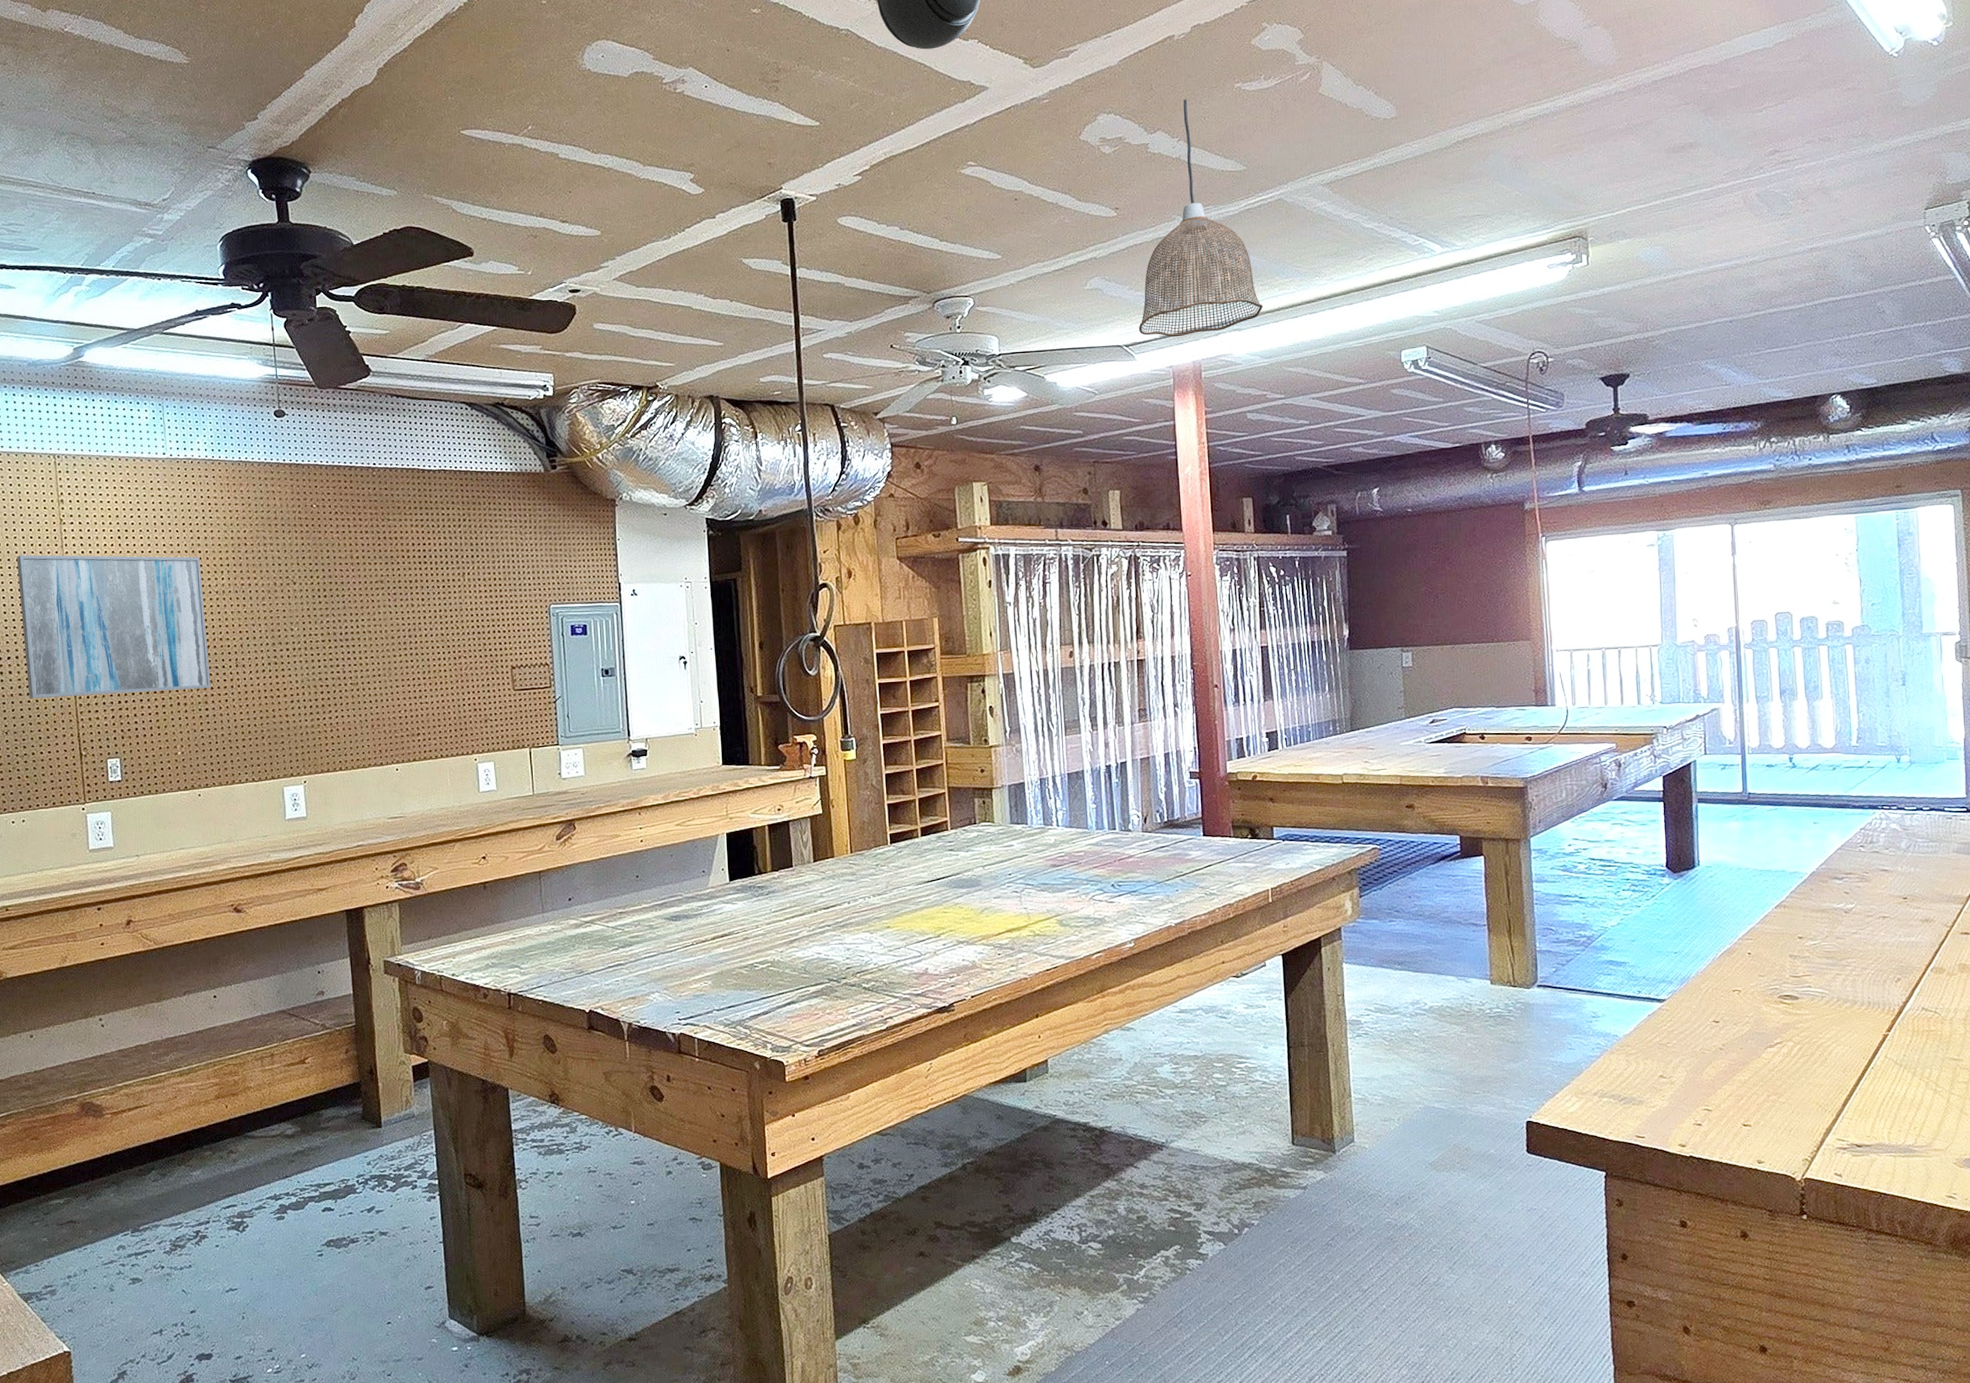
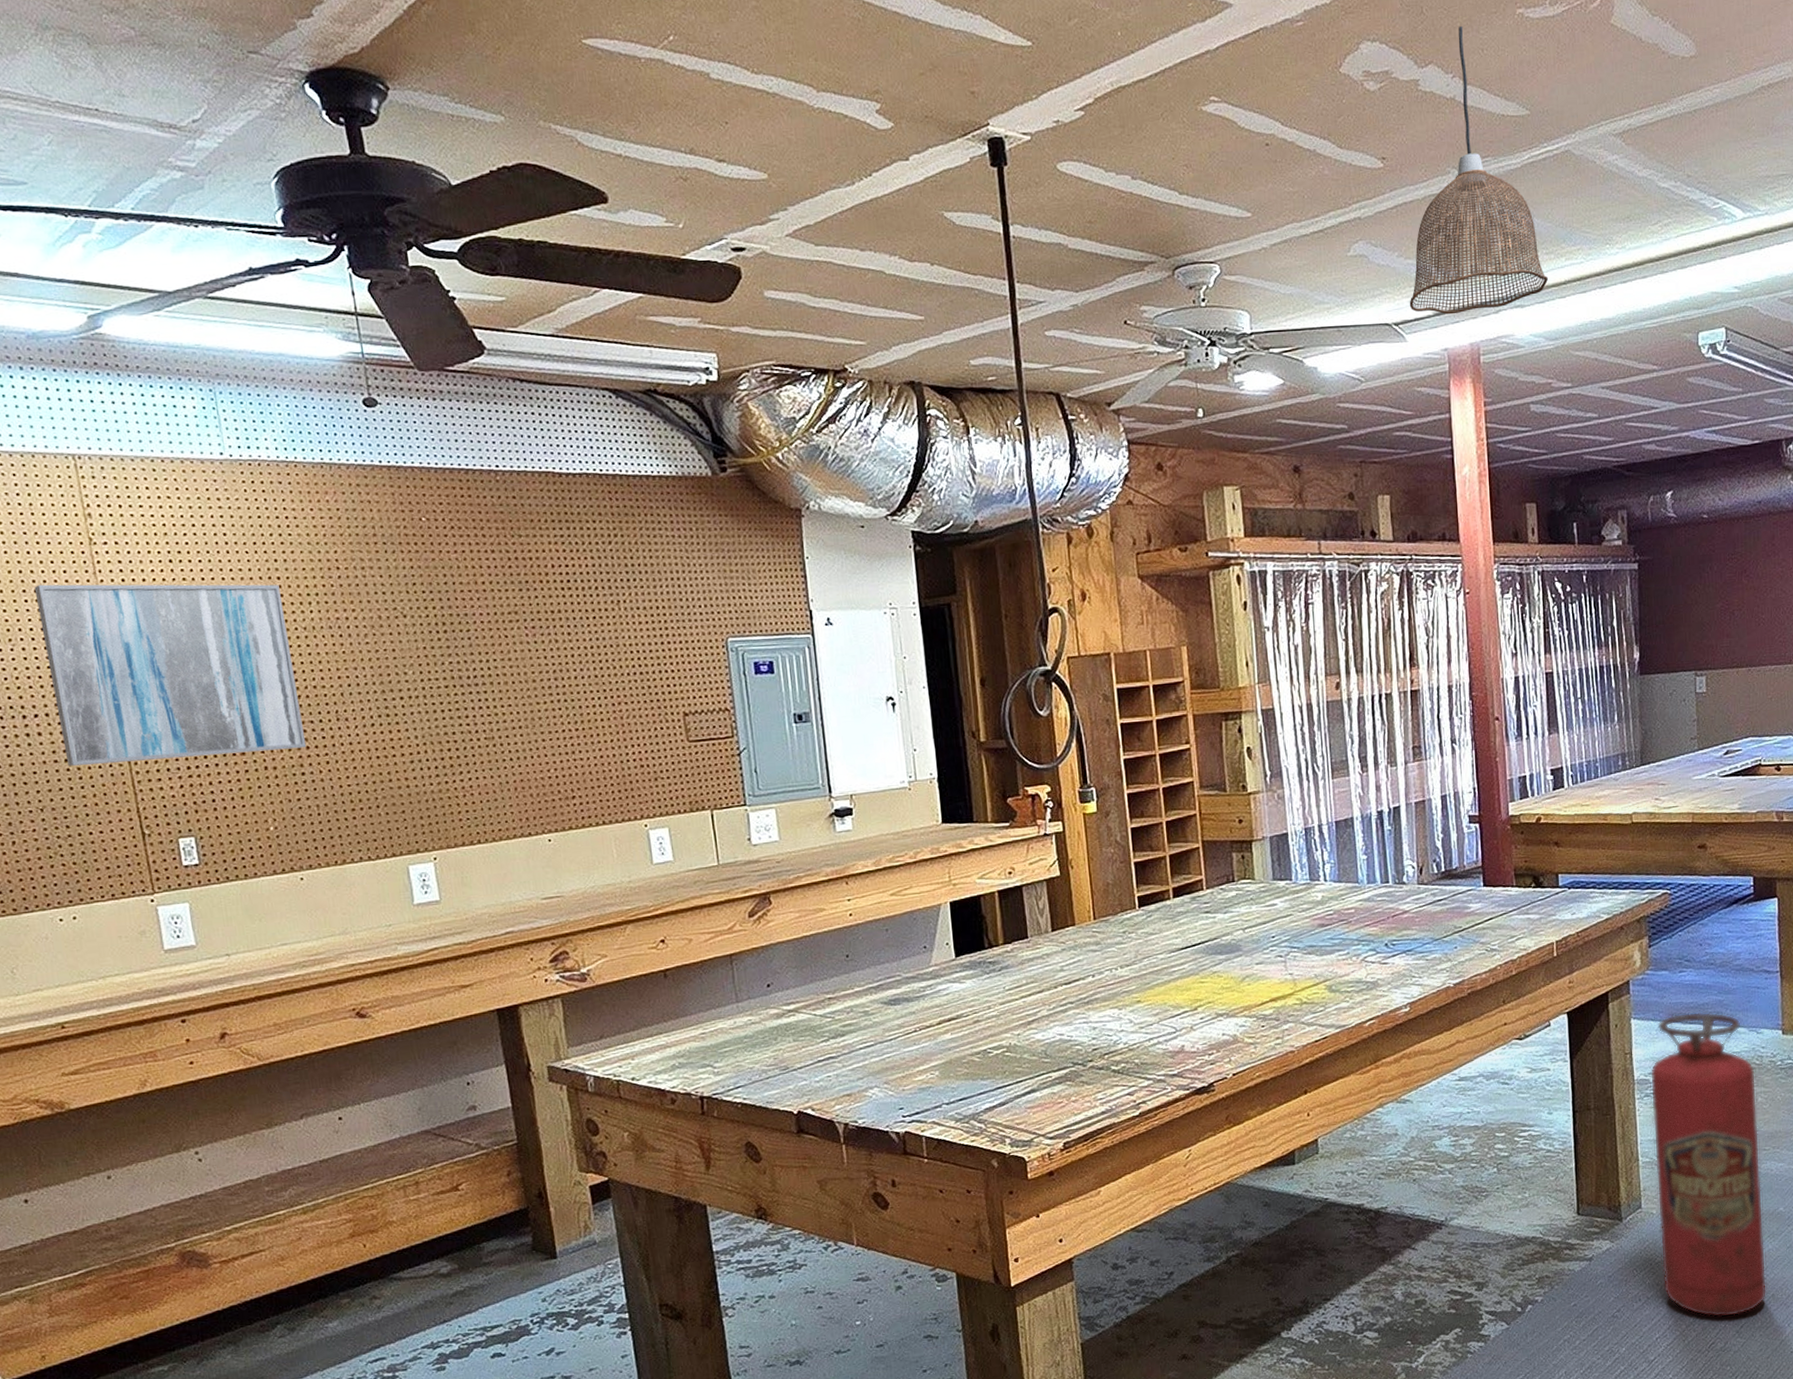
fire extinguisher: none [1361,959,1480,1253] -> present [1650,1012,1767,1317]

